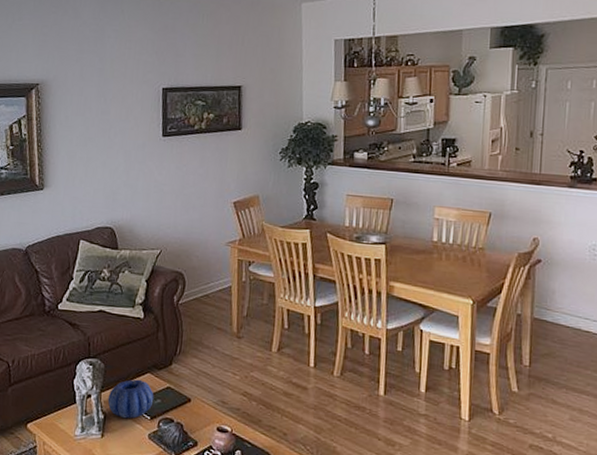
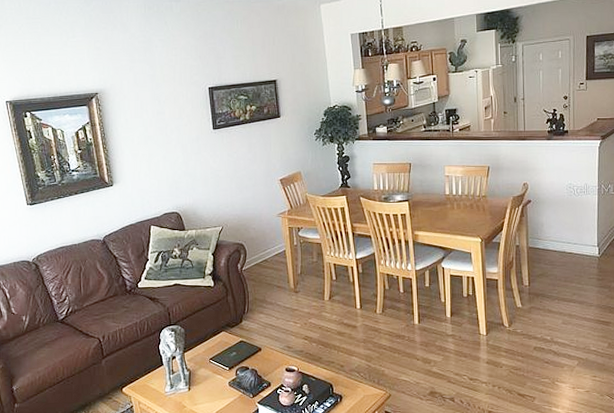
decorative bowl: present [107,379,154,419] -> none [190,338,230,372]

